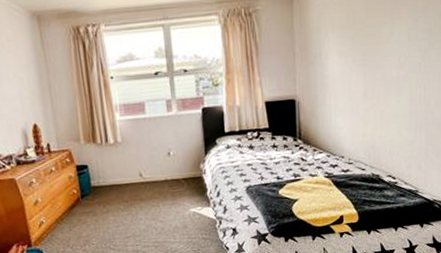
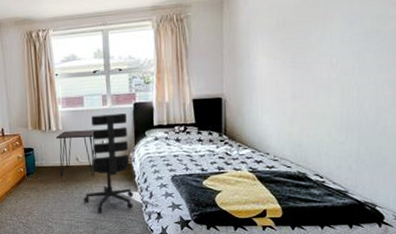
desk: none [115,140,164,196] -> present [56,130,97,176]
office chair: none [149,120,206,235] -> present [83,113,134,213]

